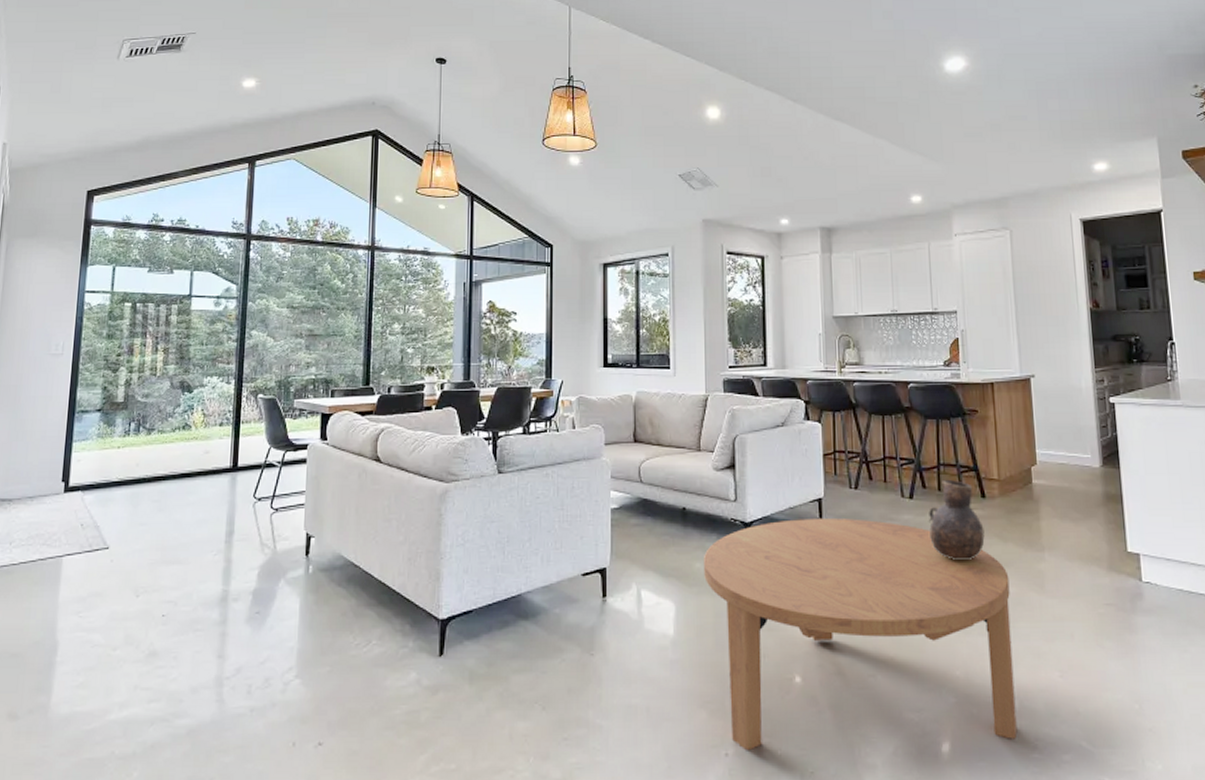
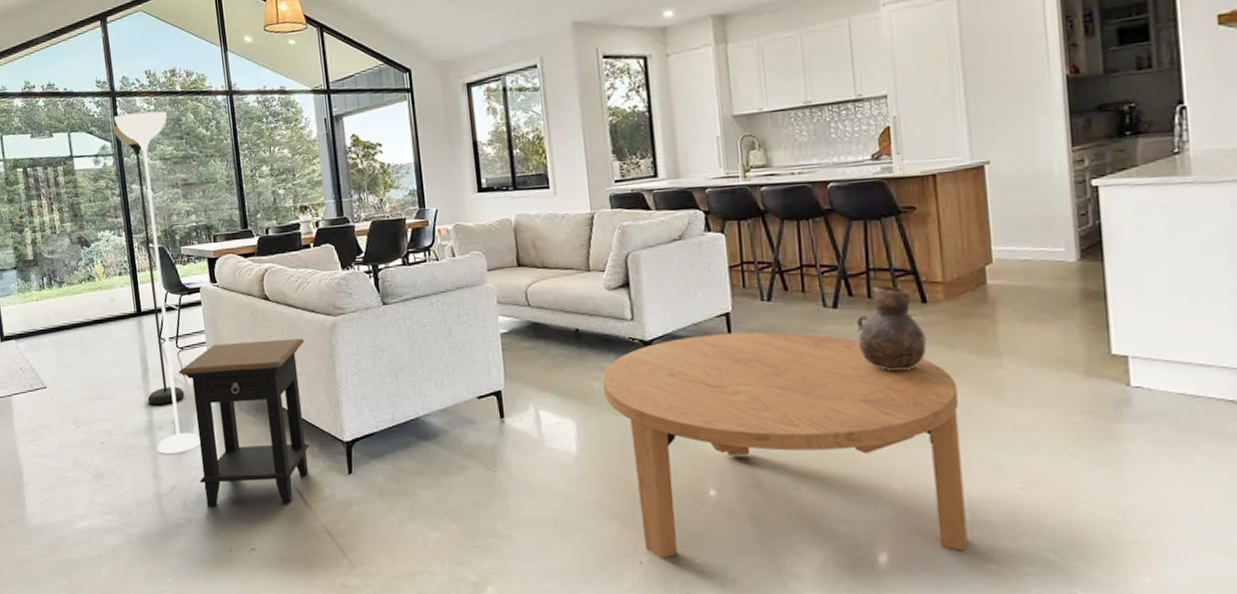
floor lamp: none [226,258,302,629] -> present [112,111,201,454]
side table: none [268,504,412,694] -> present [178,338,310,508]

